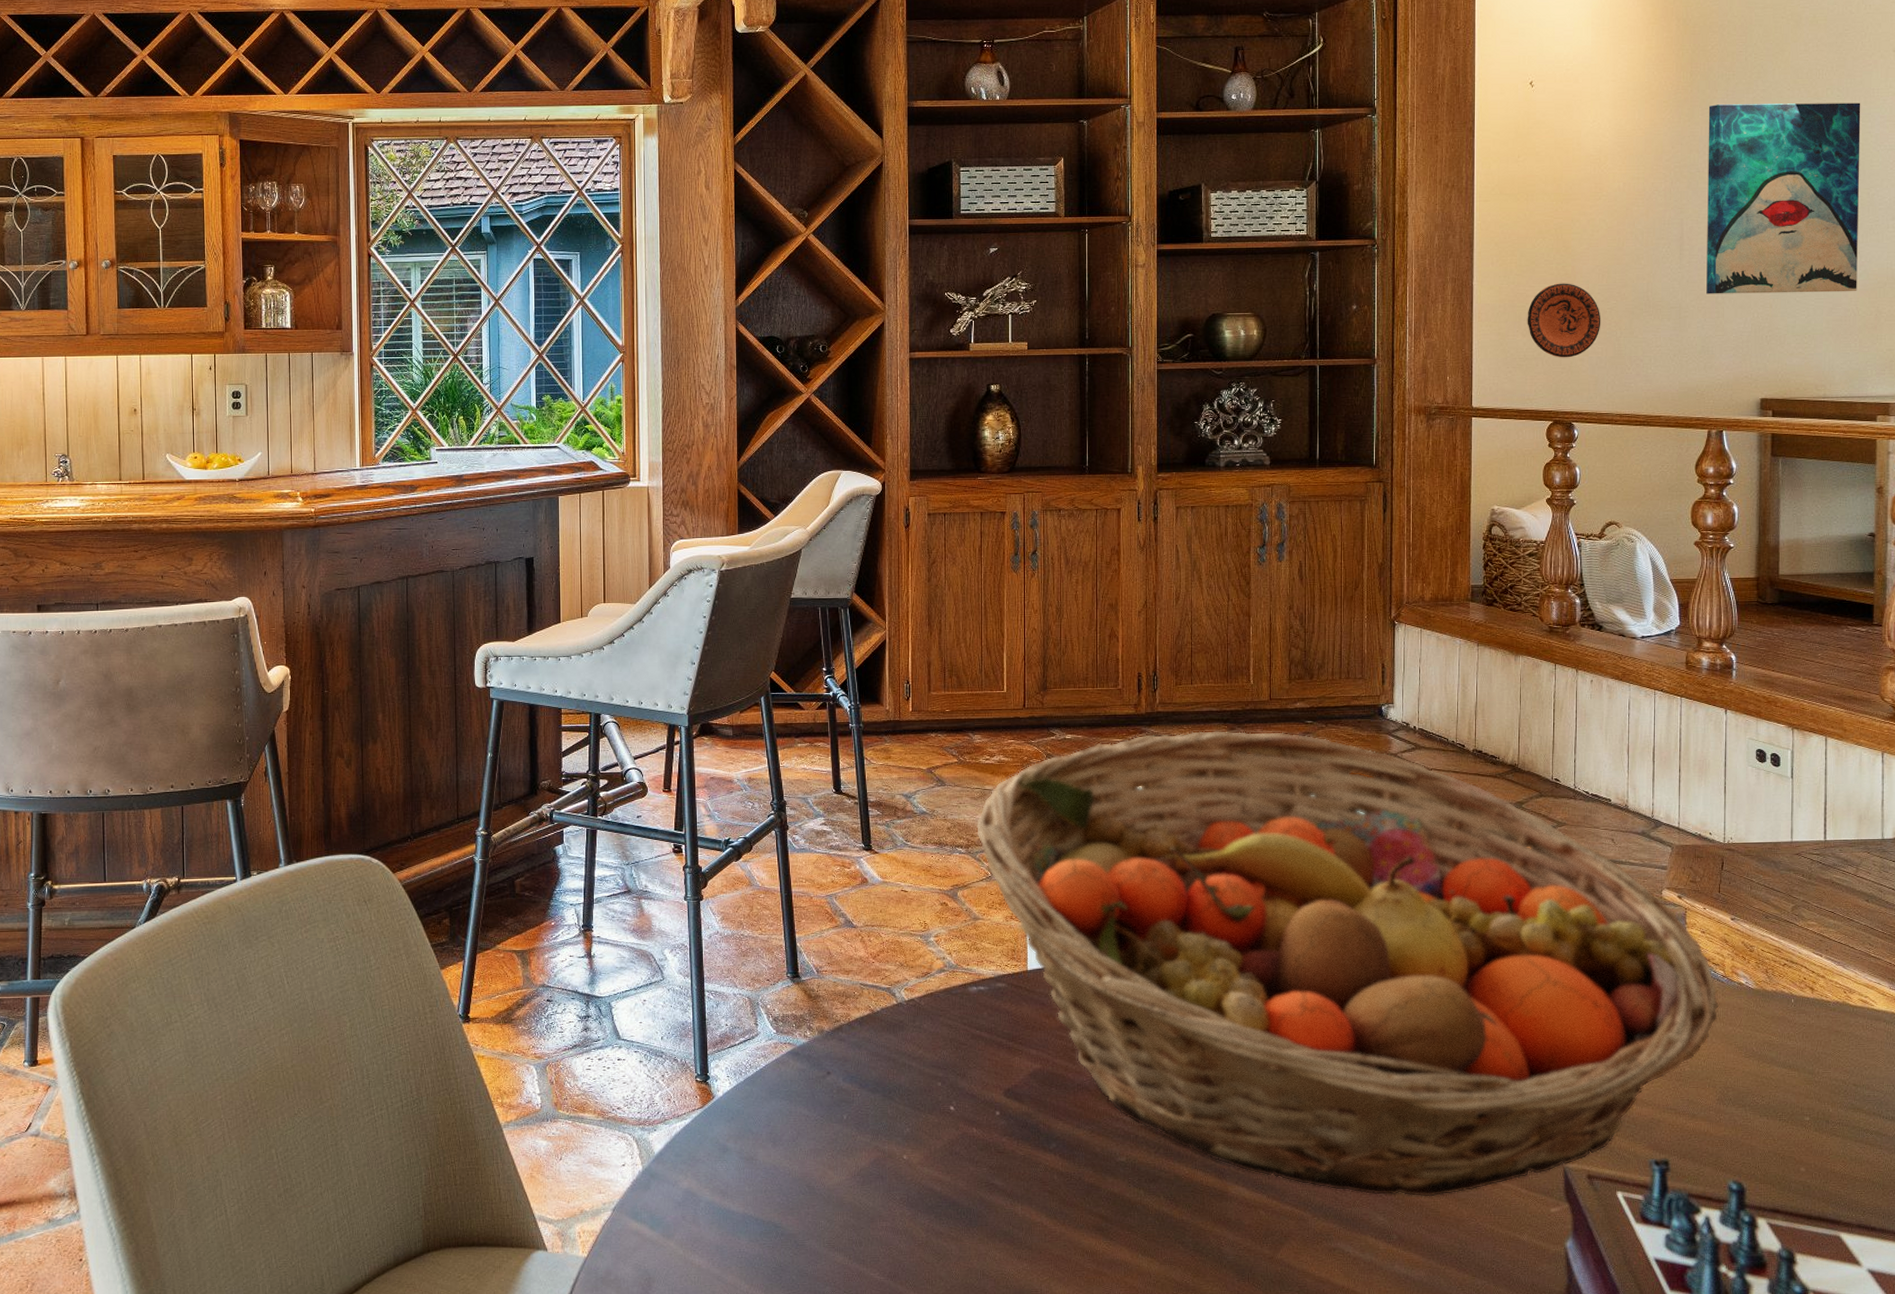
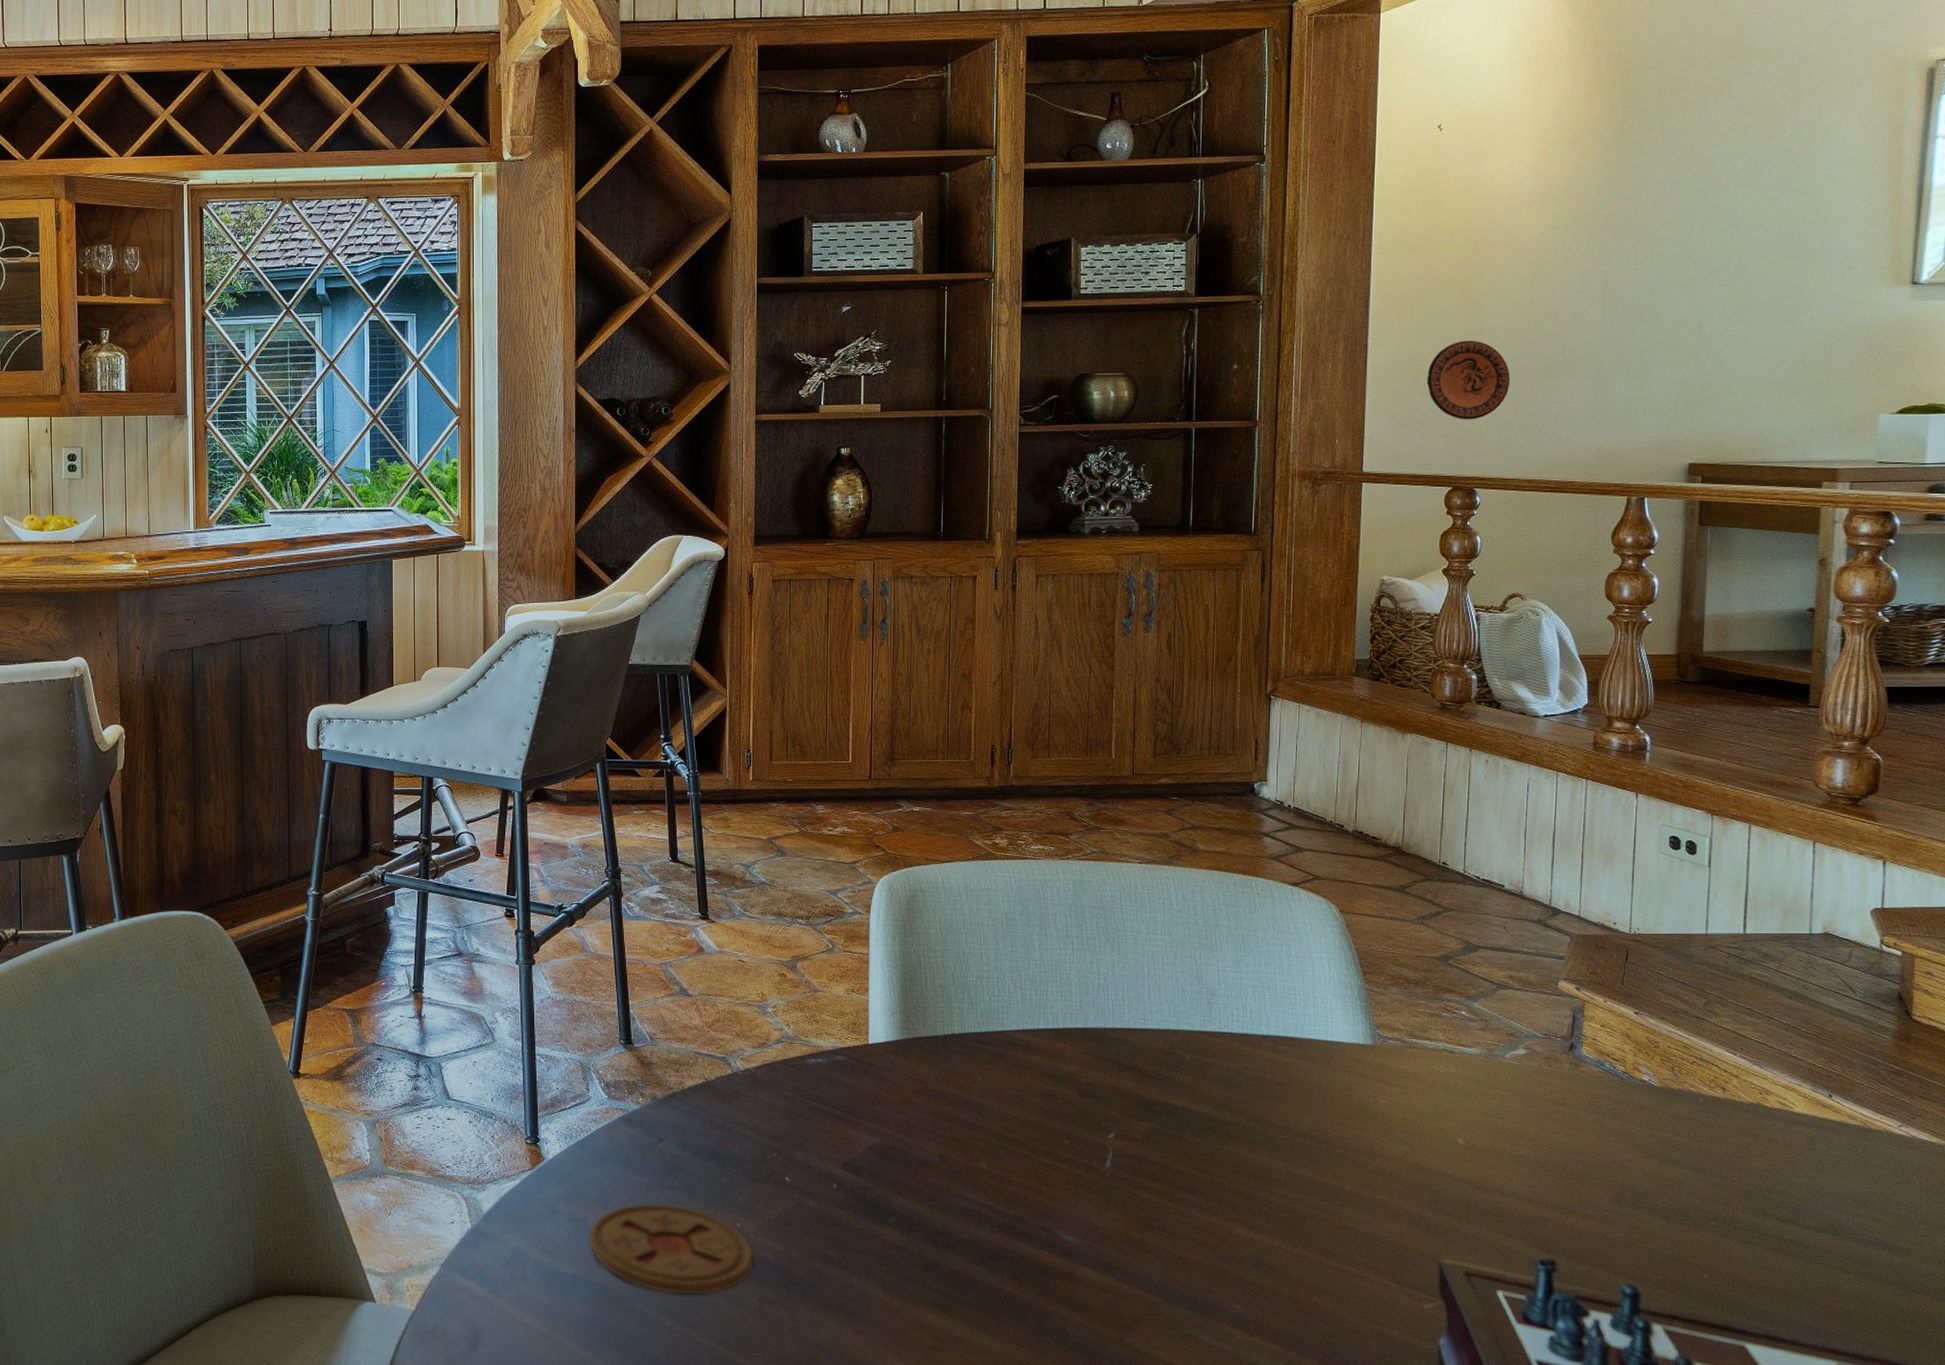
coaster: none [759,1137,921,1230] -> present [589,1202,755,1296]
fruit basket: present [975,730,1719,1197] -> none [817,805,1618,1288]
wall art: present [1706,102,1861,294] -> none [1631,142,1818,352]

